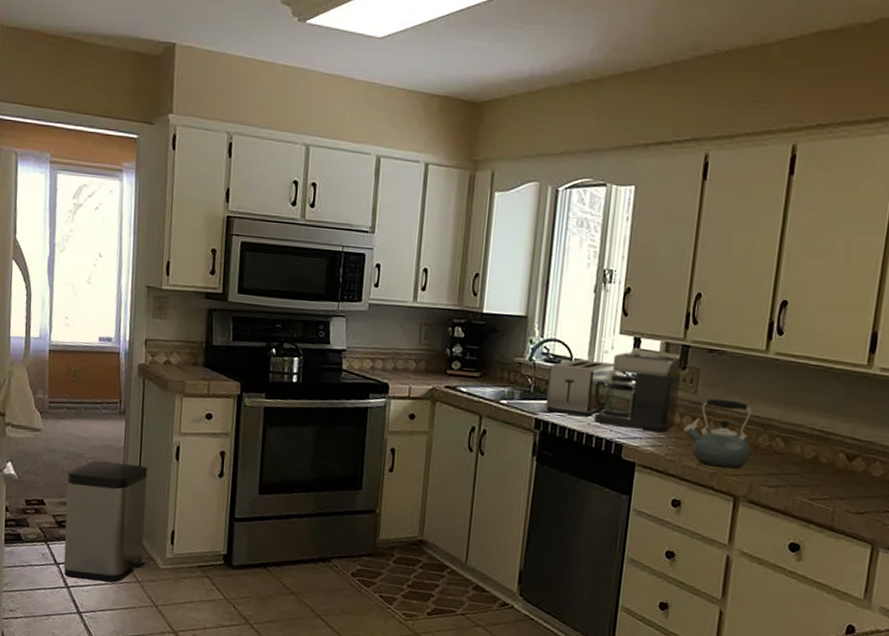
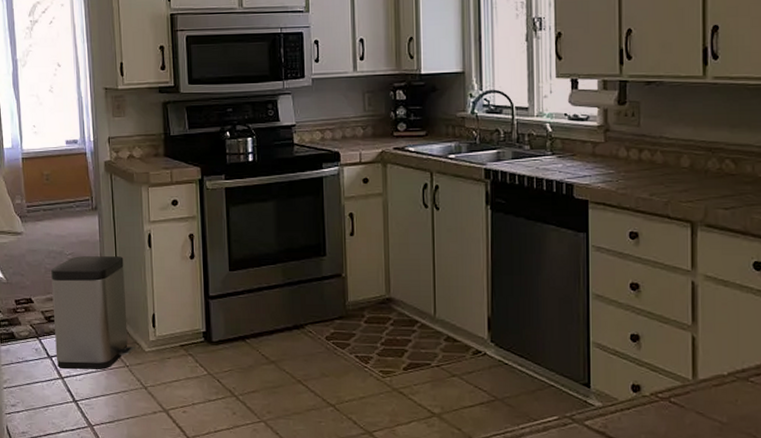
toaster: present [545,359,616,418] -> none [491,107,557,162]
coffee maker: present [594,351,682,433] -> none [539,92,623,168]
kettle: present [683,398,752,469] -> none [632,128,703,195]

